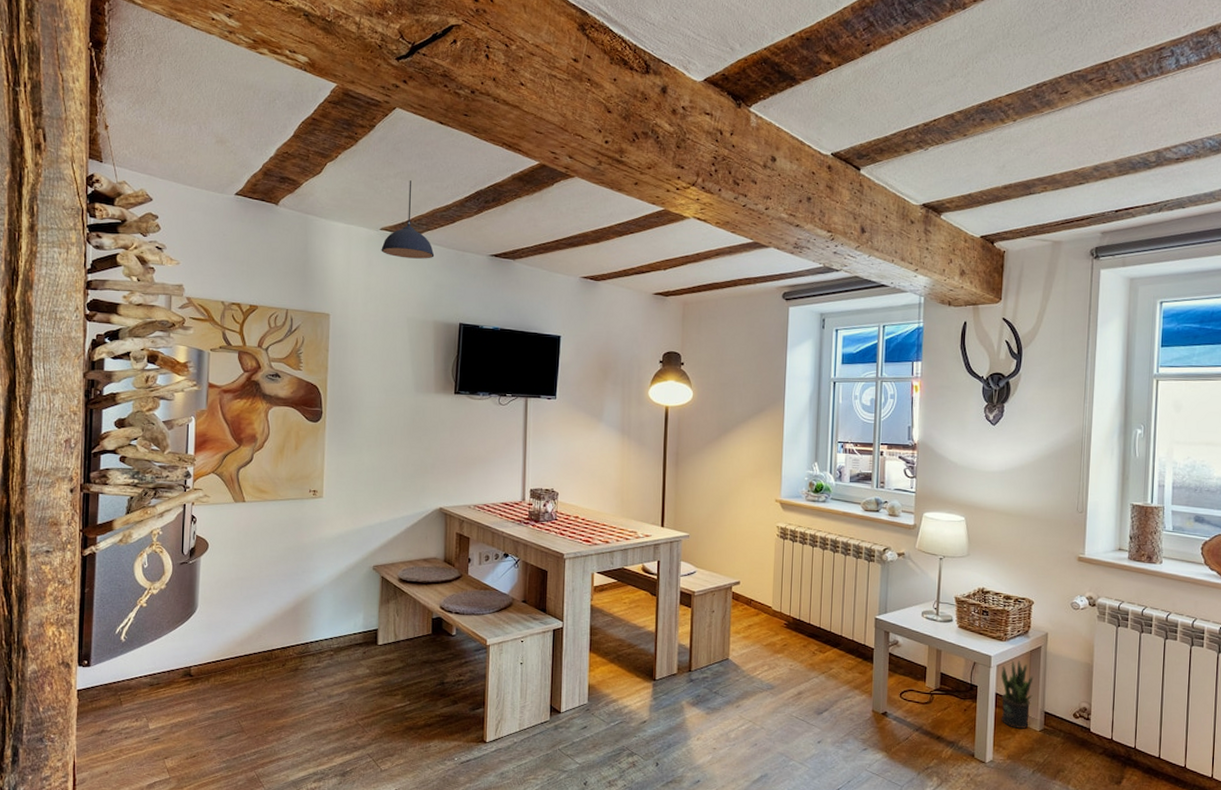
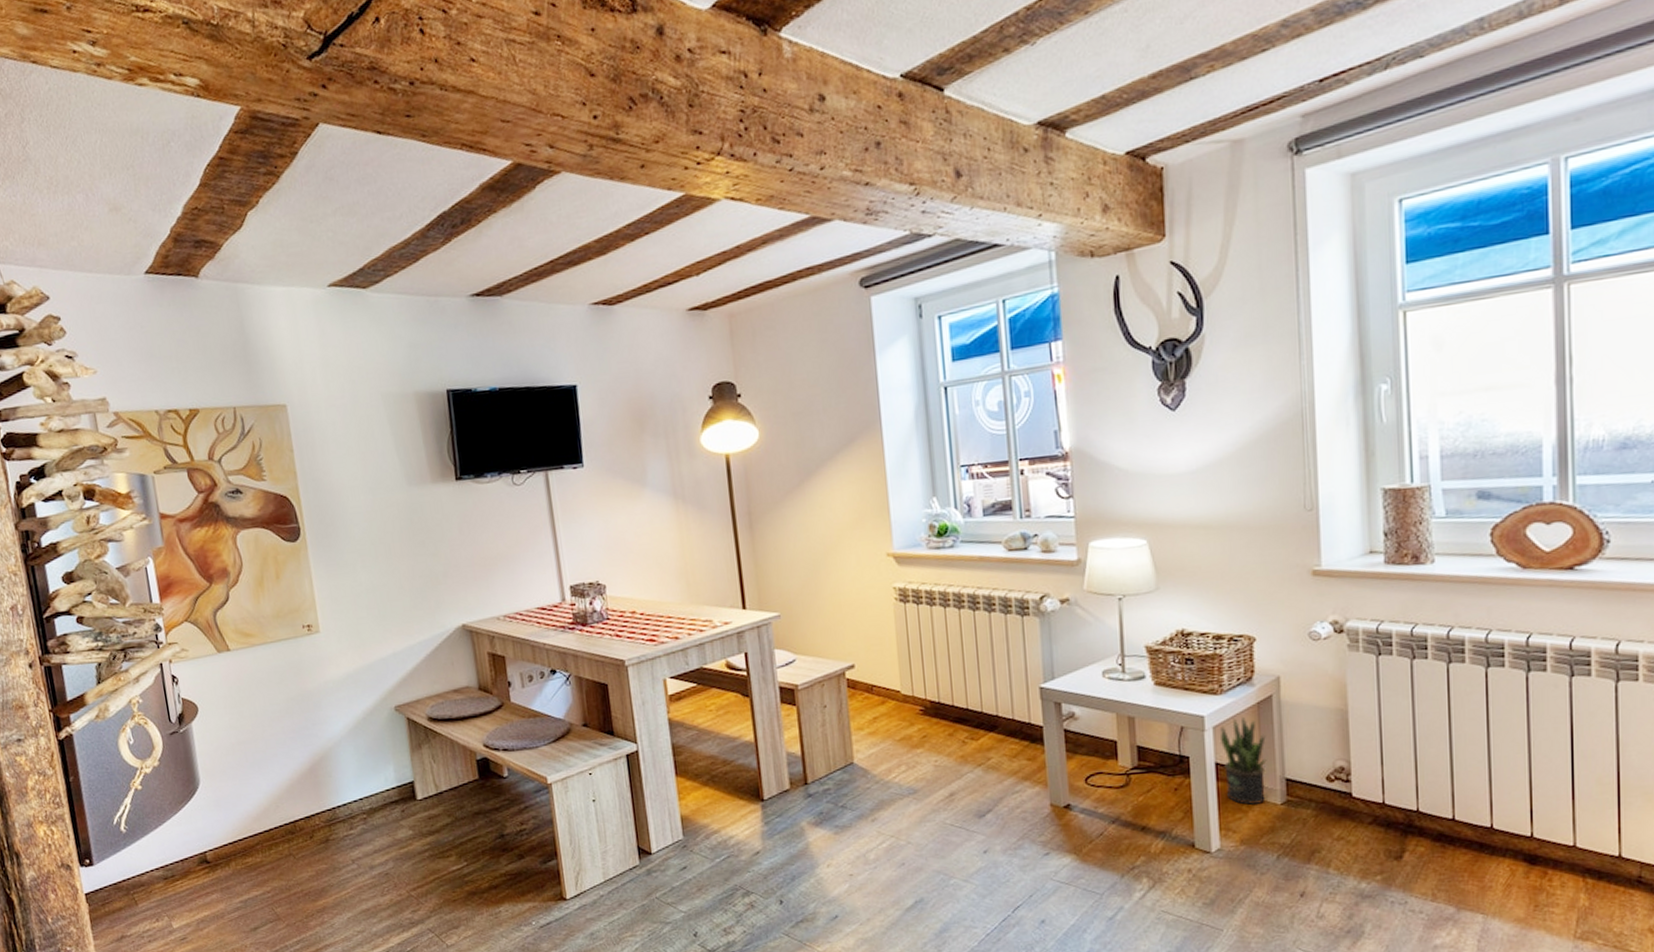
pendant light: present [381,180,435,259] -> none [333,216,401,319]

